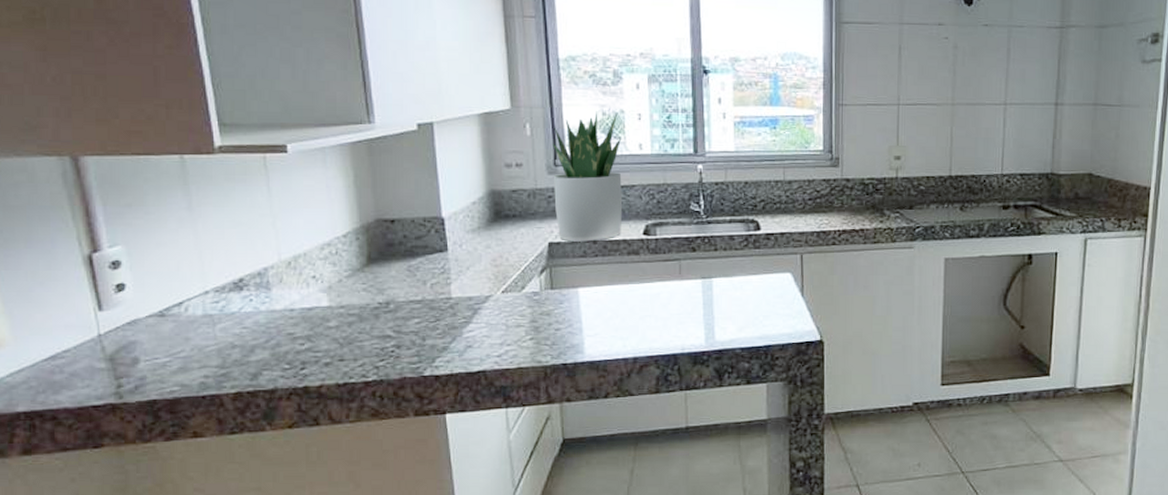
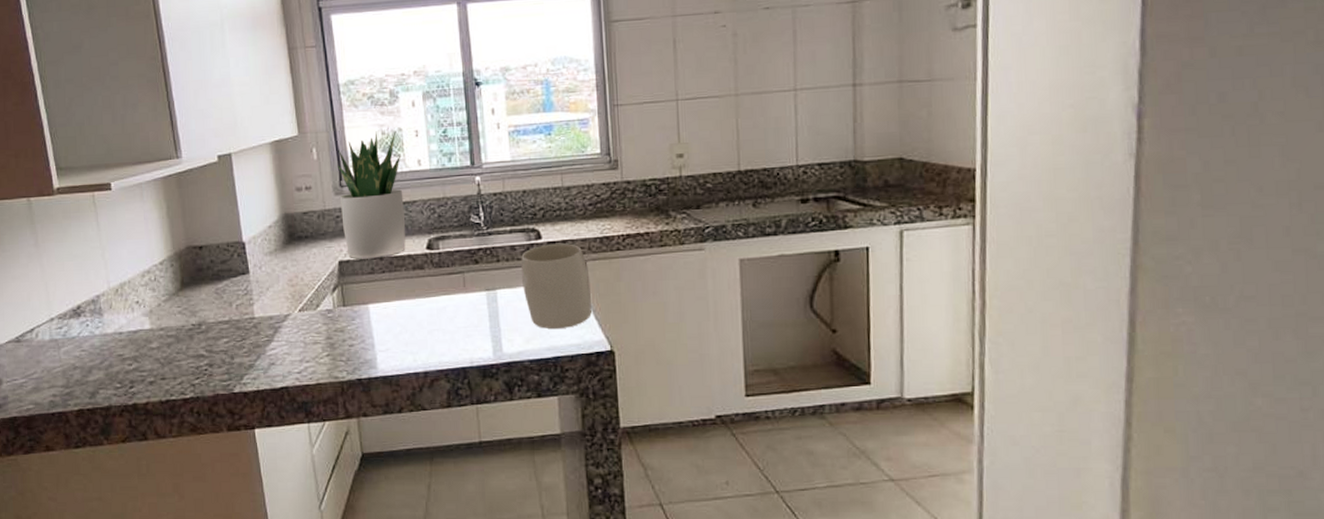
mug: none [738,236,805,318] -> present [521,243,592,329]

